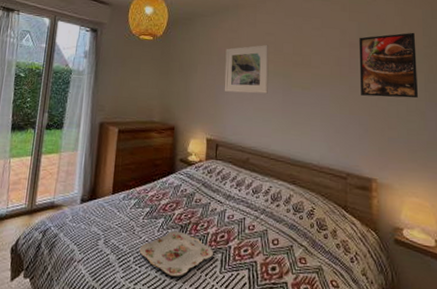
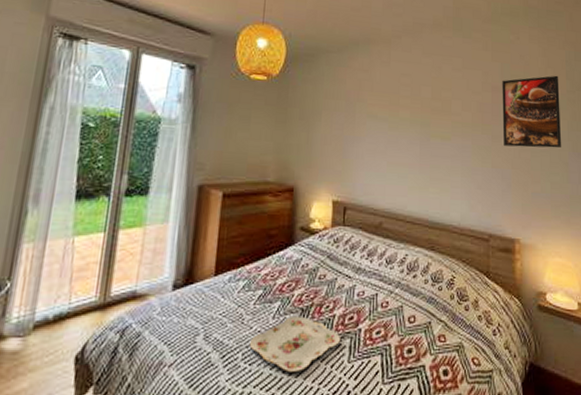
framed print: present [224,44,269,94] -> none [353,87,405,146]

